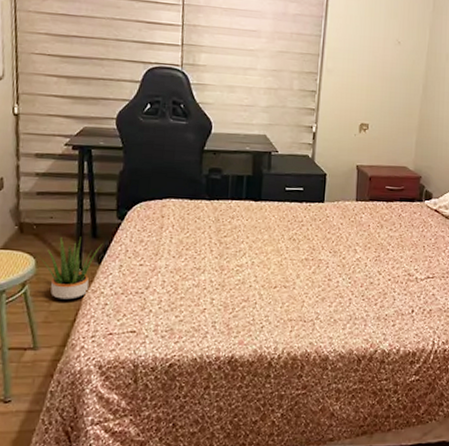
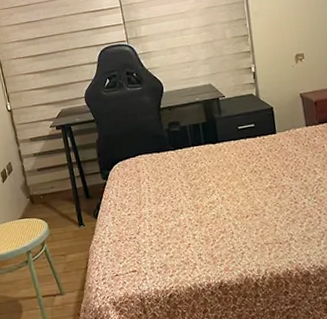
potted plant: present [35,237,104,300] -> none [47,199,96,252]

